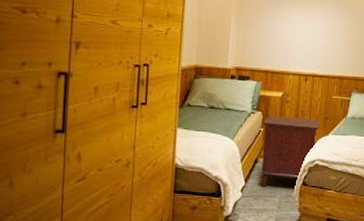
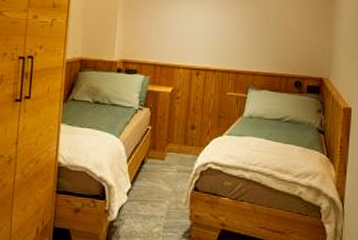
nightstand: present [260,116,319,187] -> none [147,112,212,191]

